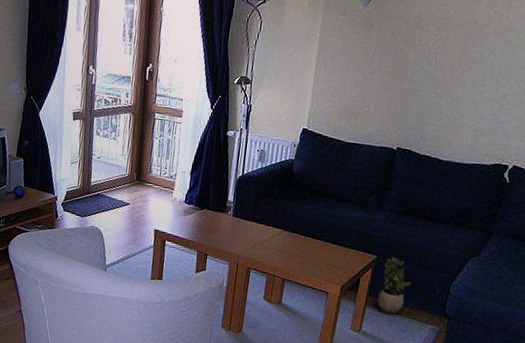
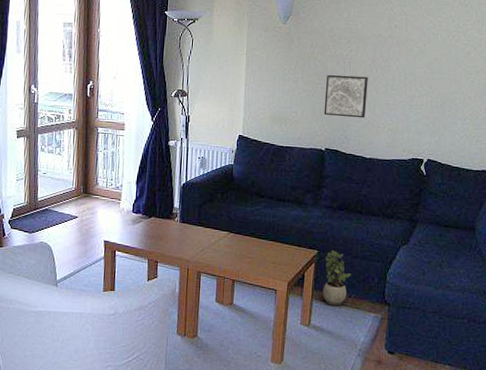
wall art: none [399,66,456,117] -> present [324,74,368,119]

